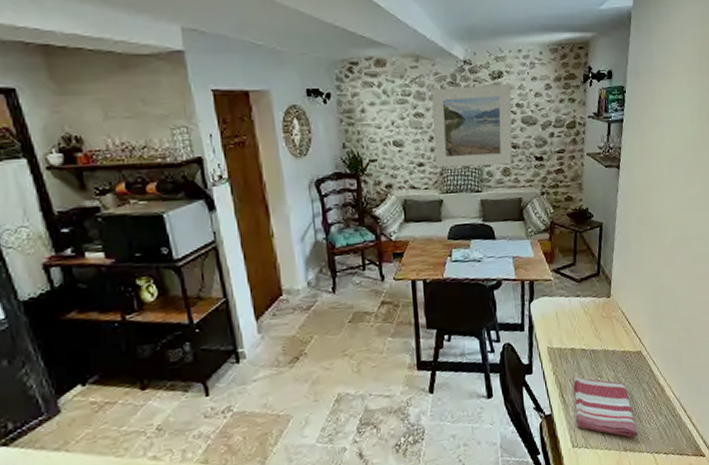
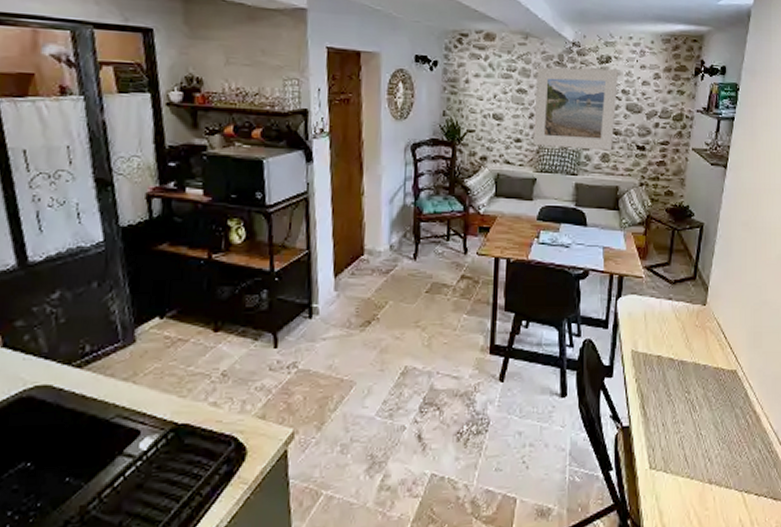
dish towel: present [573,376,638,438] -> none [657,388,726,469]

